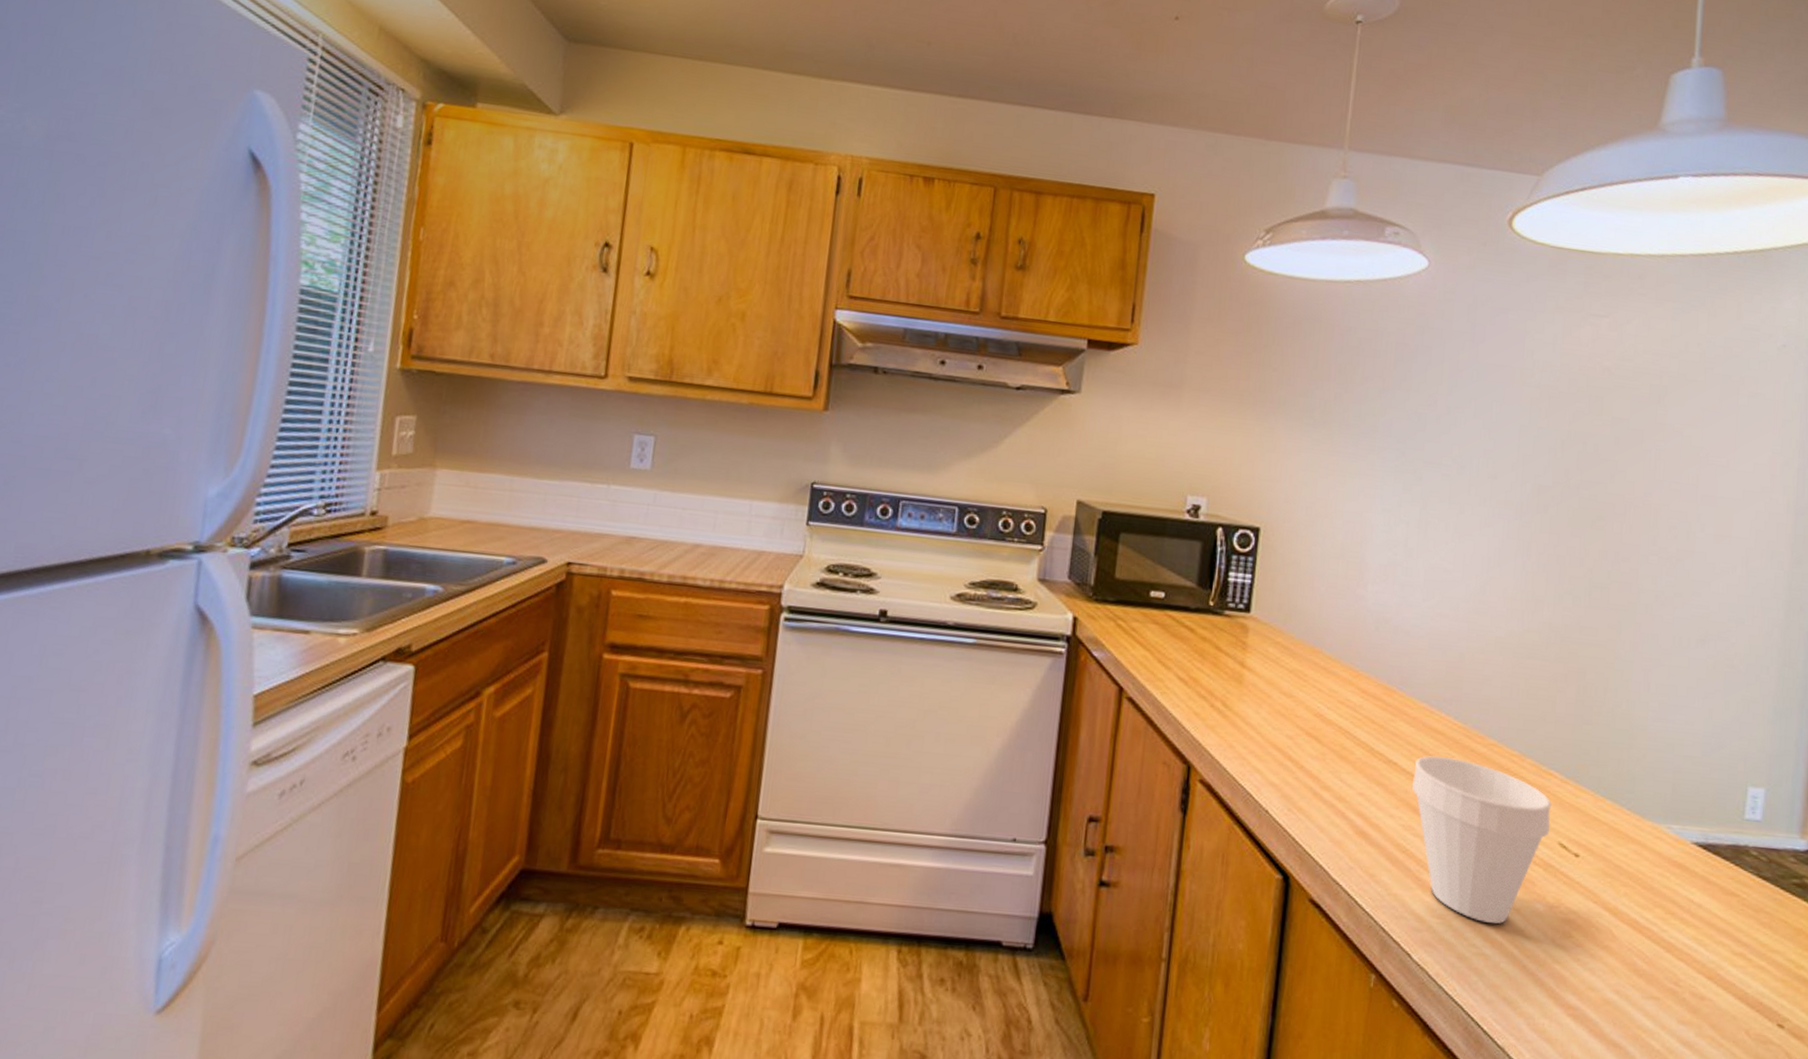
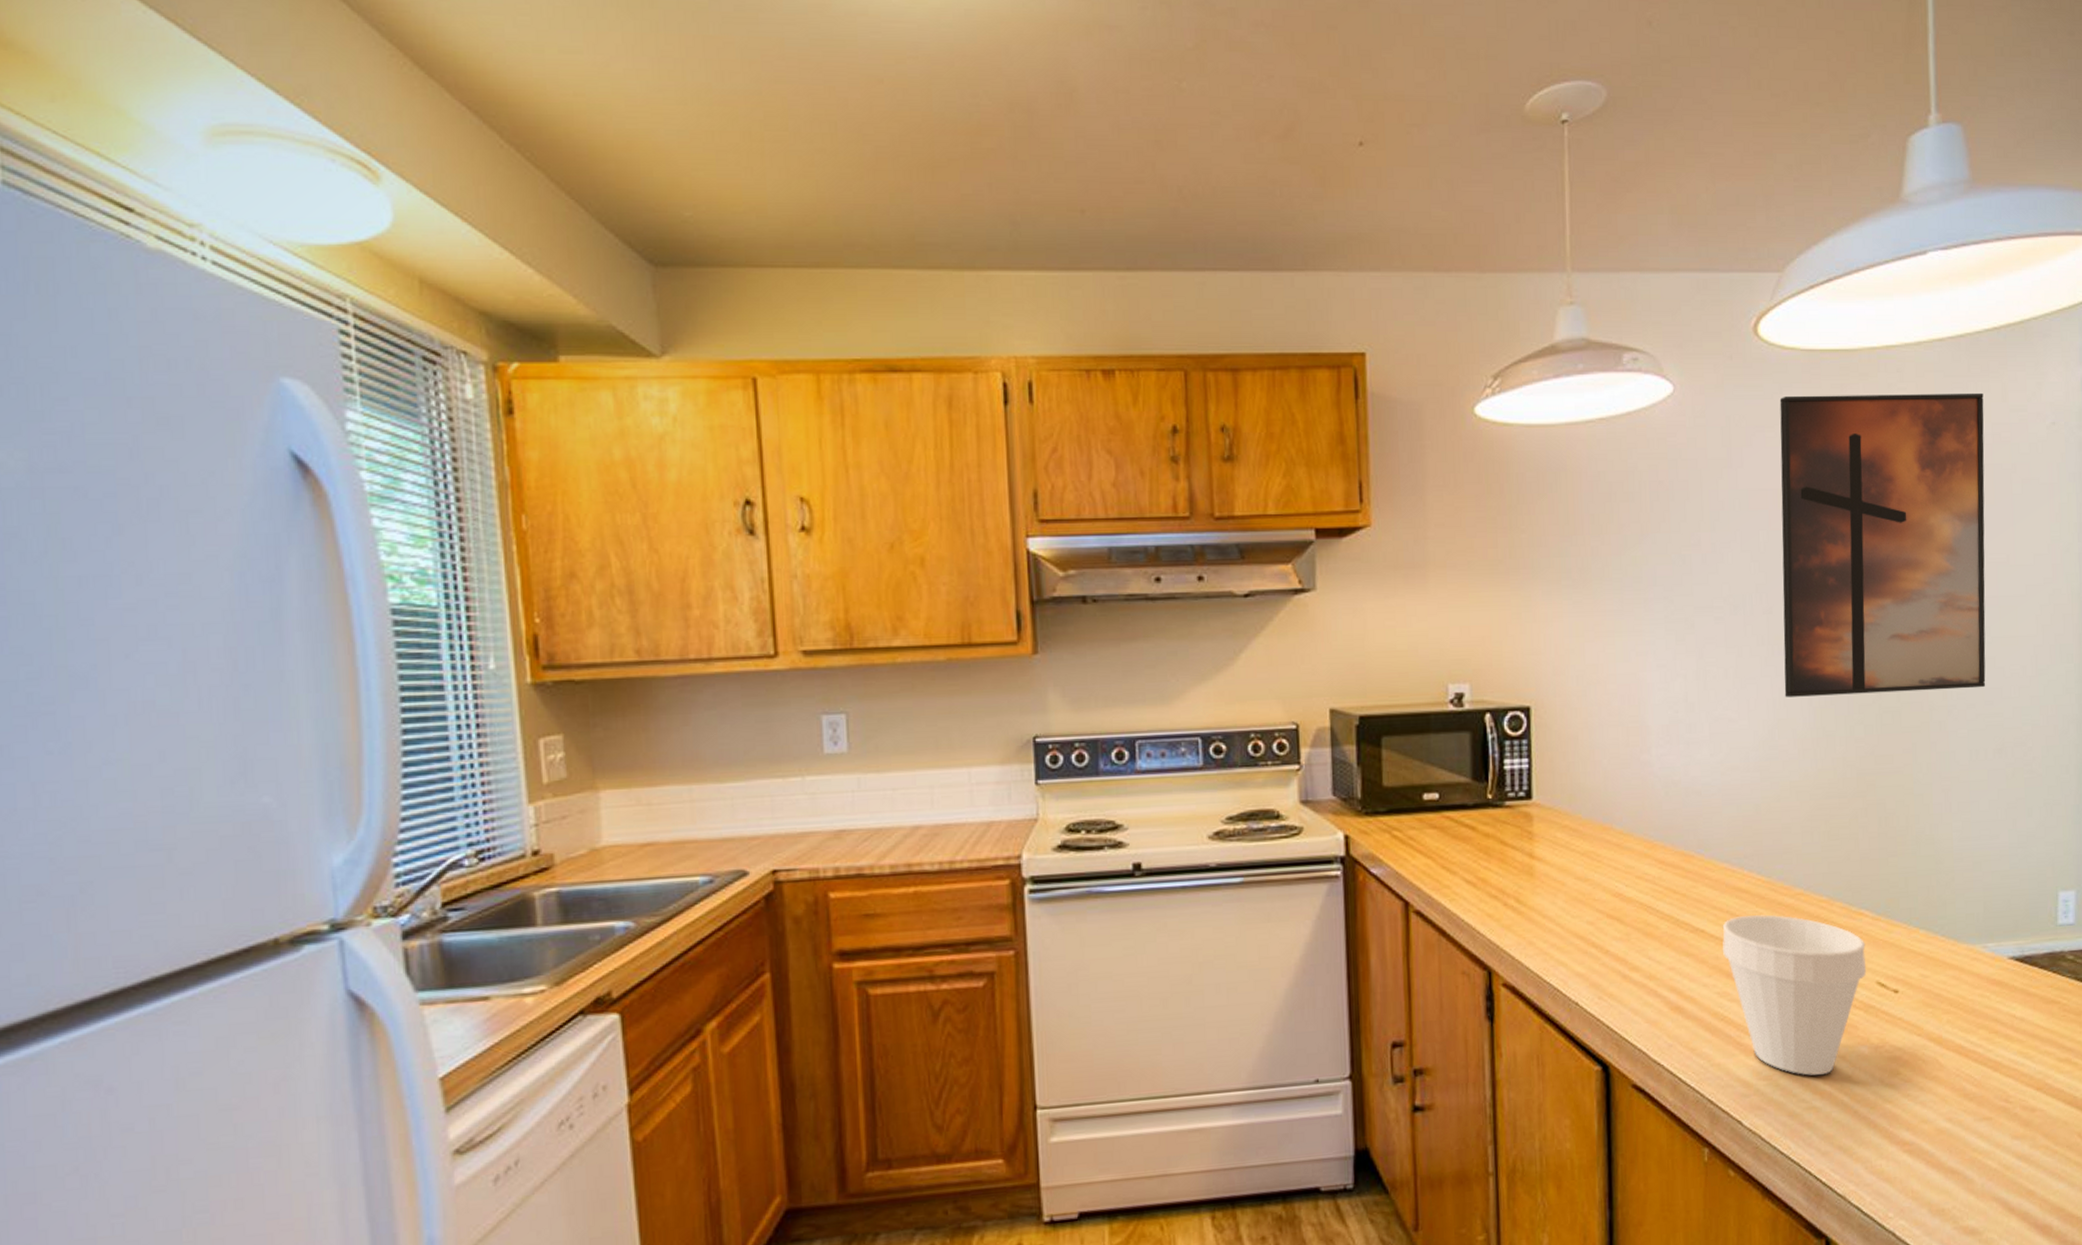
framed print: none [1500,285,1719,580] -> present [1779,392,1986,697]

